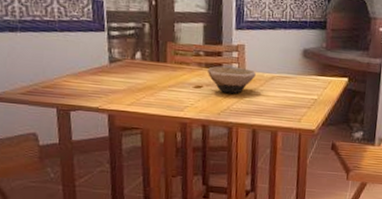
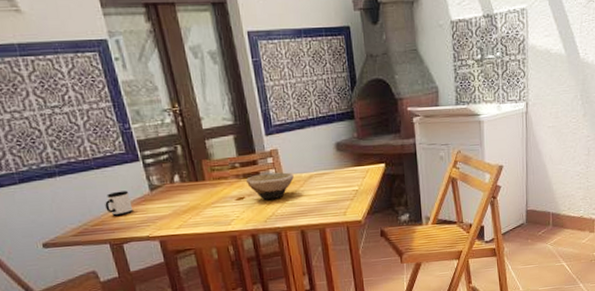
mug: none [60,57,88,82] -> present [105,190,133,216]

